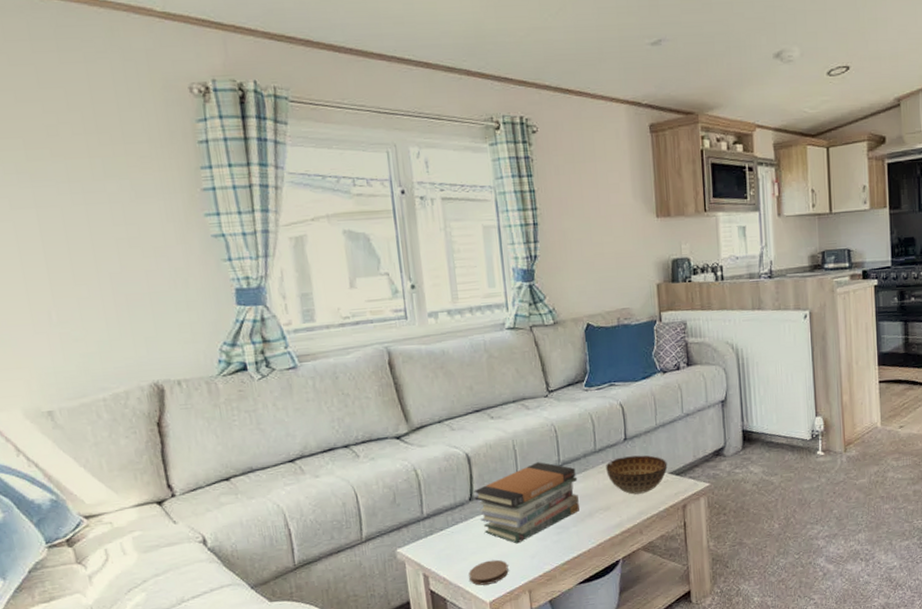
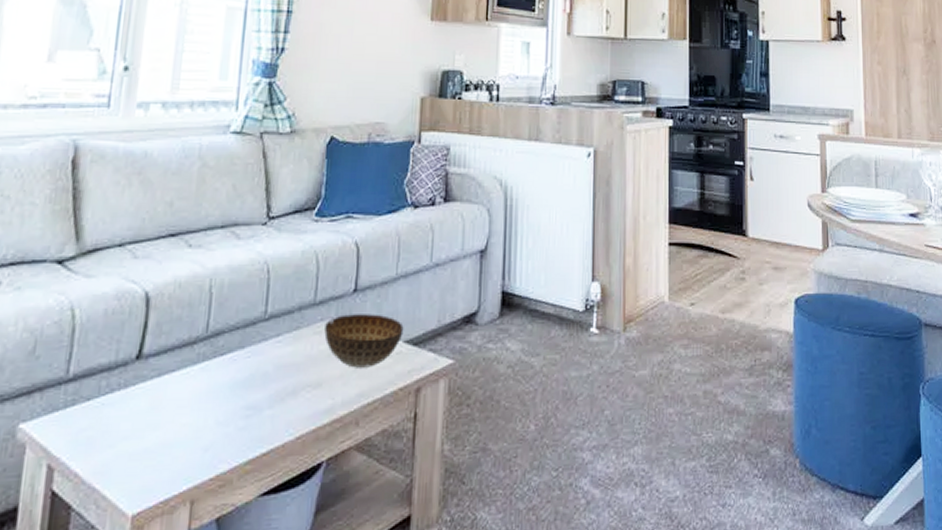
coaster: present [469,559,509,586] -> none [111,450,170,489]
book stack: present [474,462,580,544] -> none [144,312,286,428]

